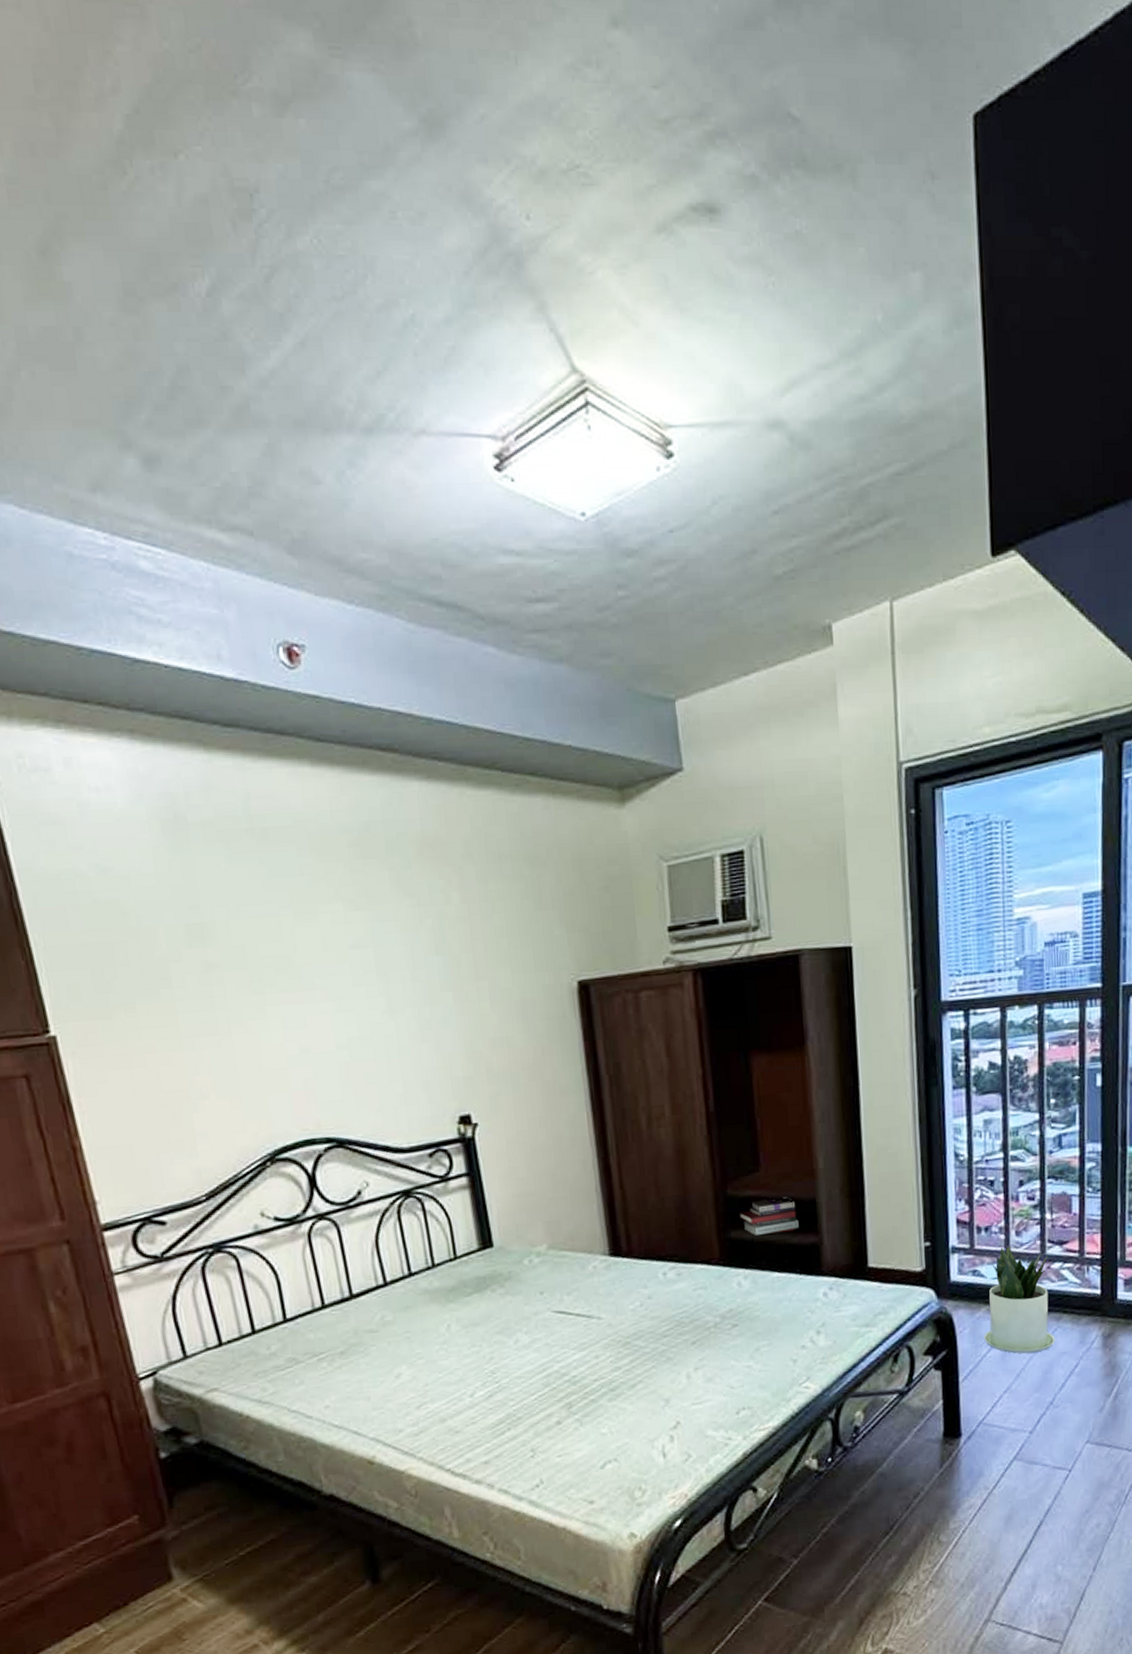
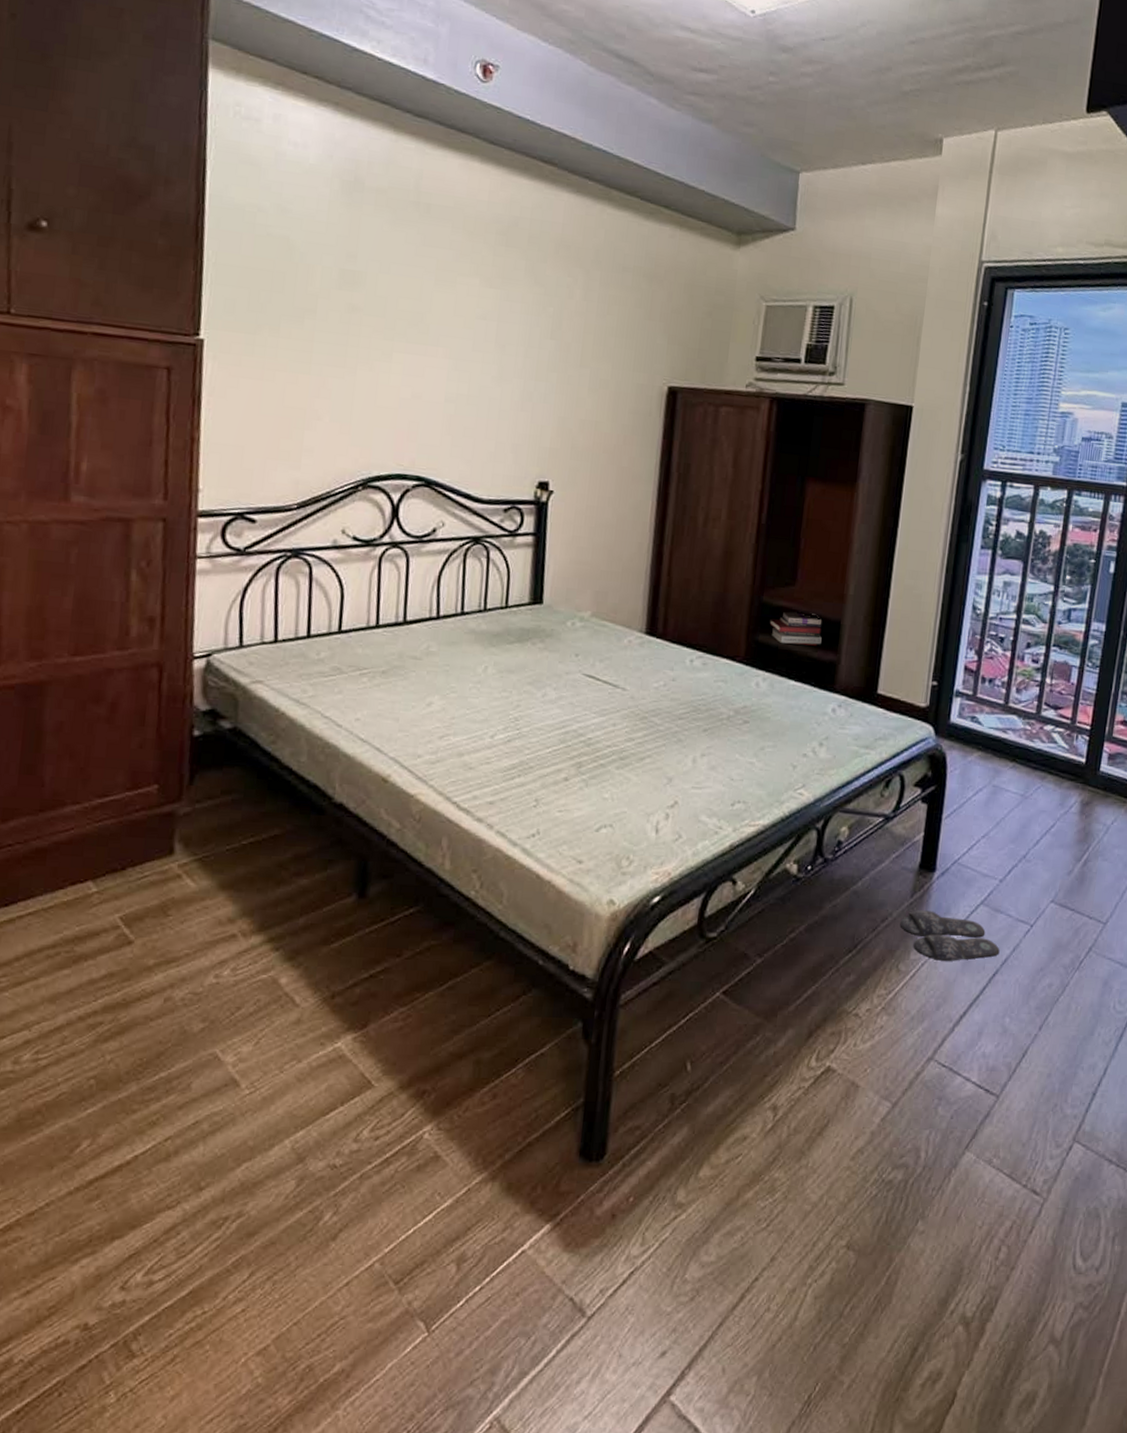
slippers: none [933,1476,1041,1524] -> present [900,910,1000,961]
planter: present [984,1246,1055,1354] -> none [971,700,1042,805]

